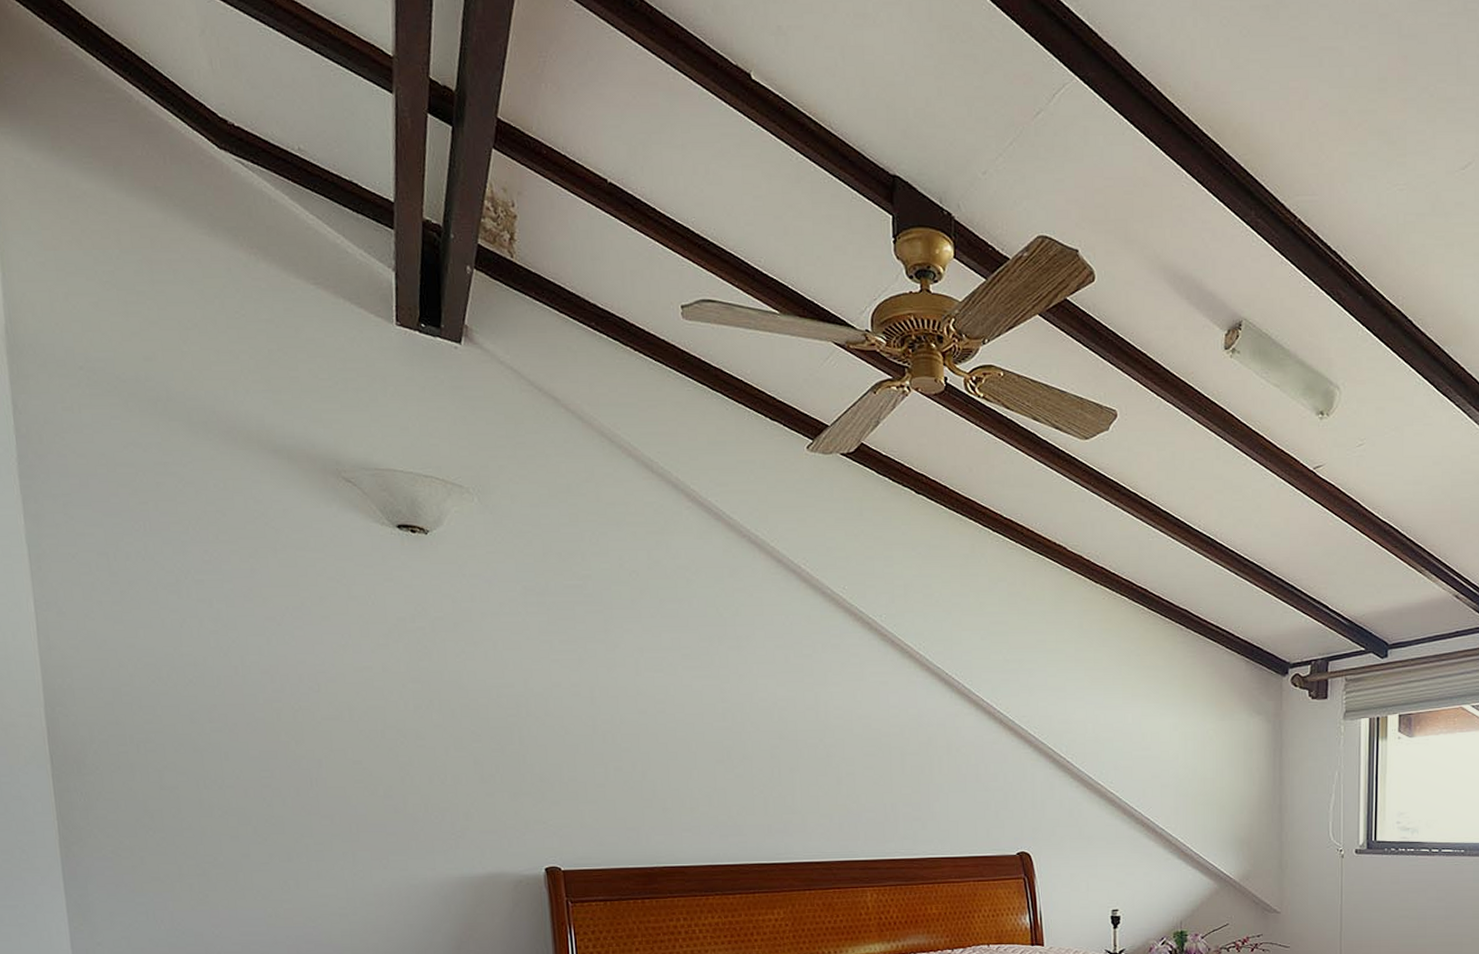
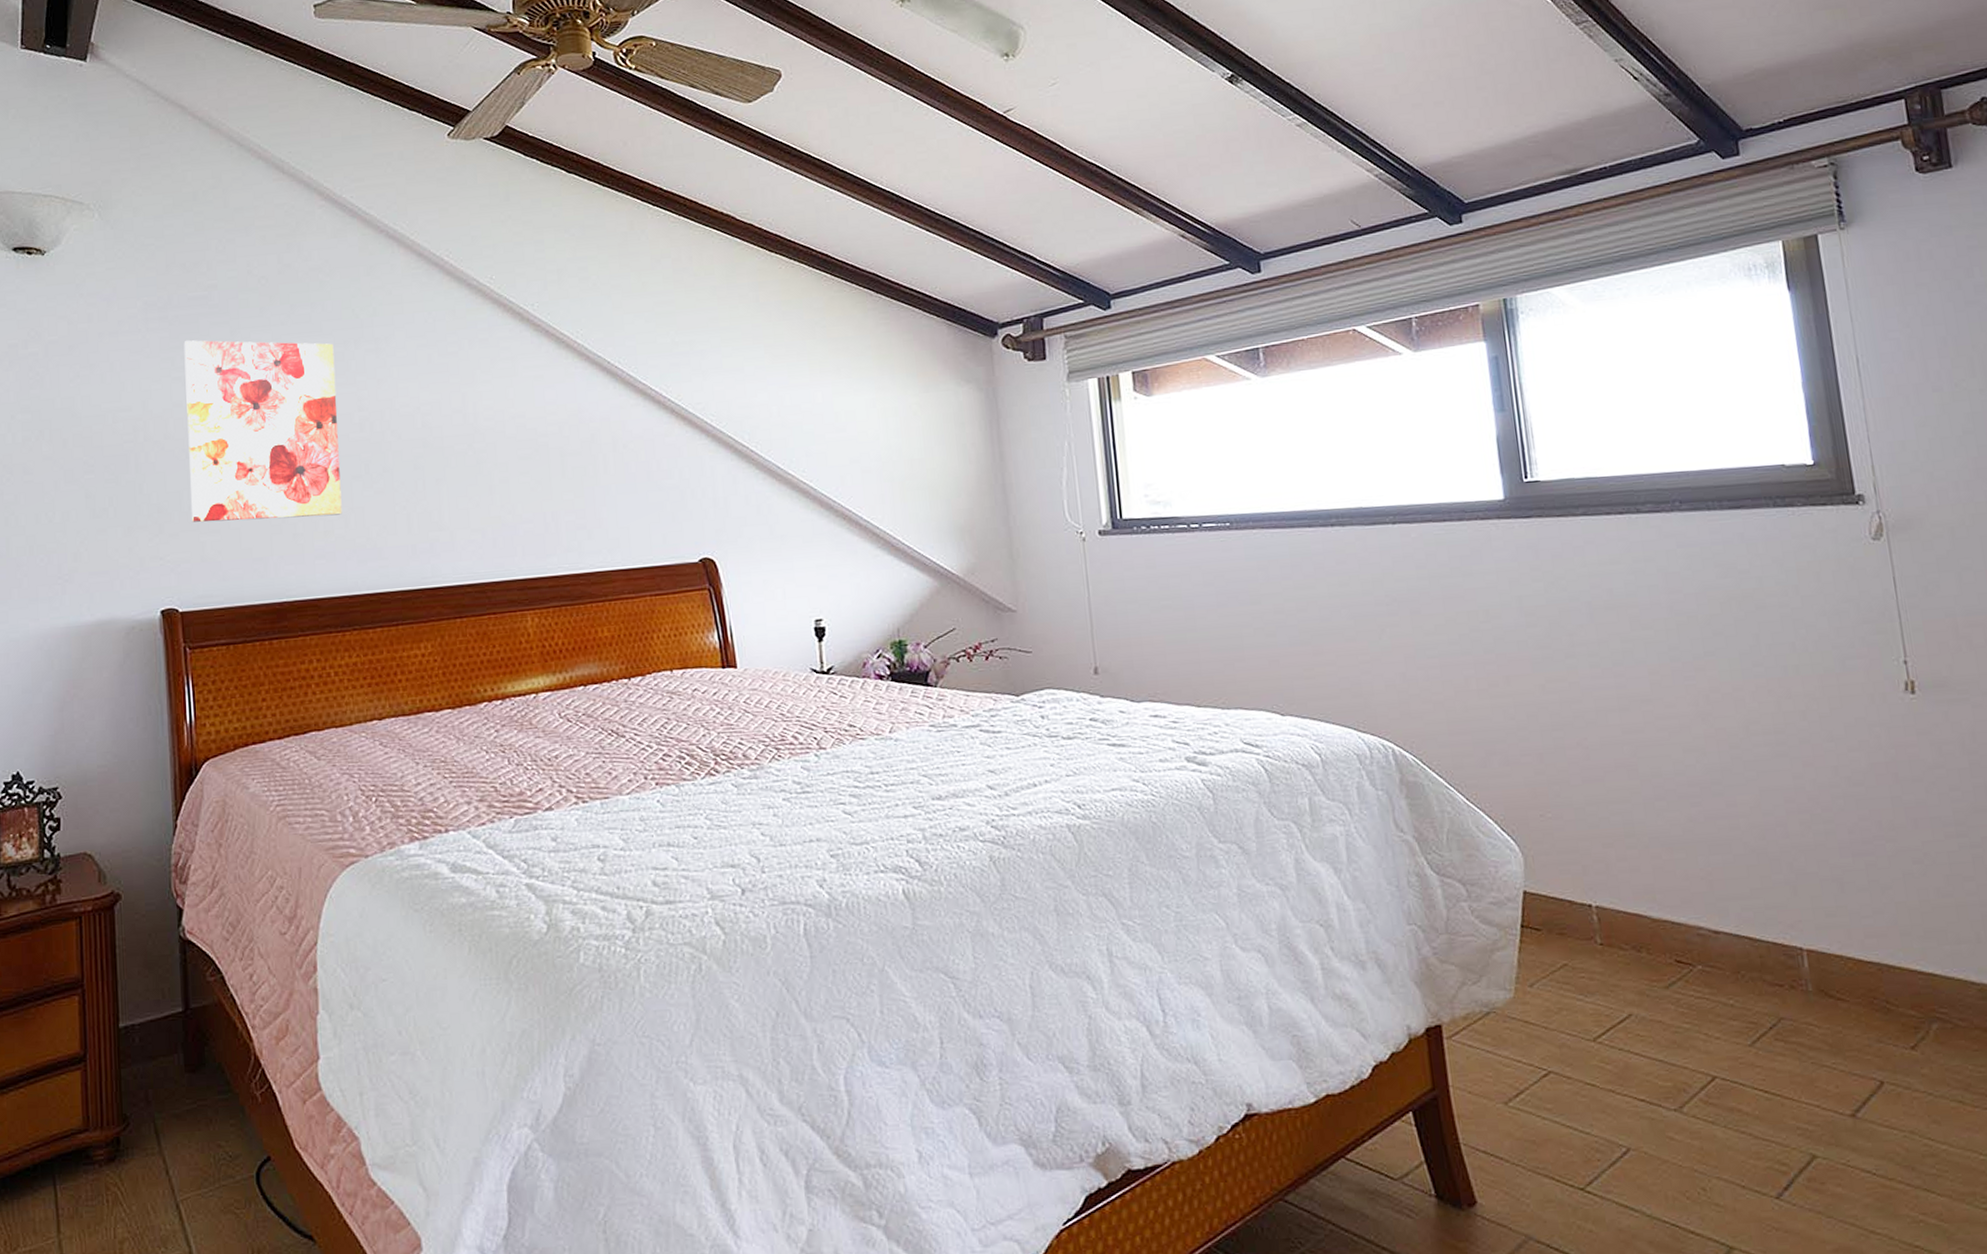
wall art: none [561,626,706,795] -> present [183,340,342,522]

